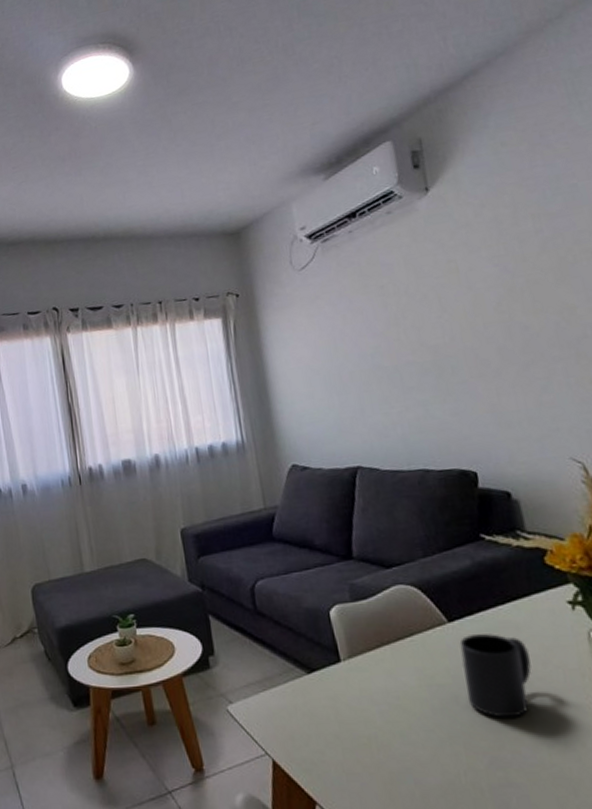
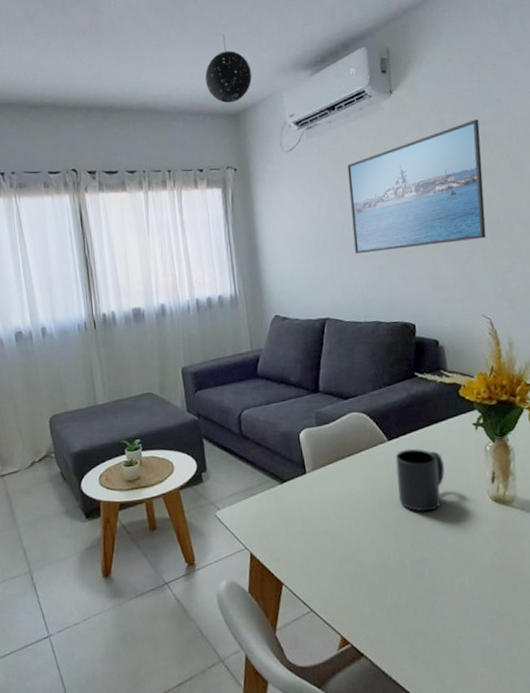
pendant light: none [198,144,254,221] -> present [205,34,252,104]
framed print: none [375,211,569,387] -> present [347,119,486,254]

